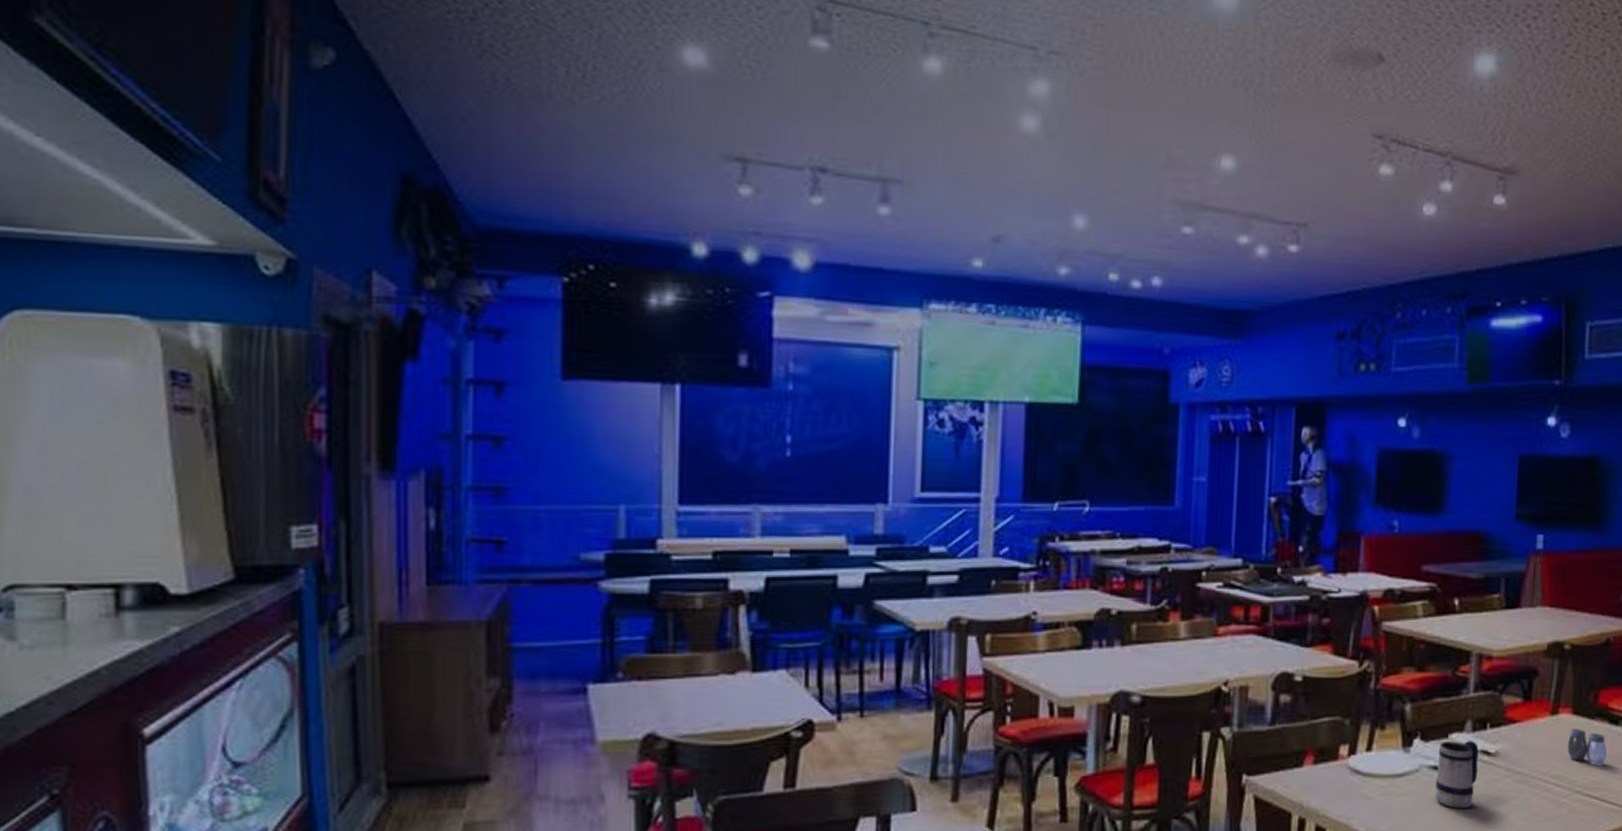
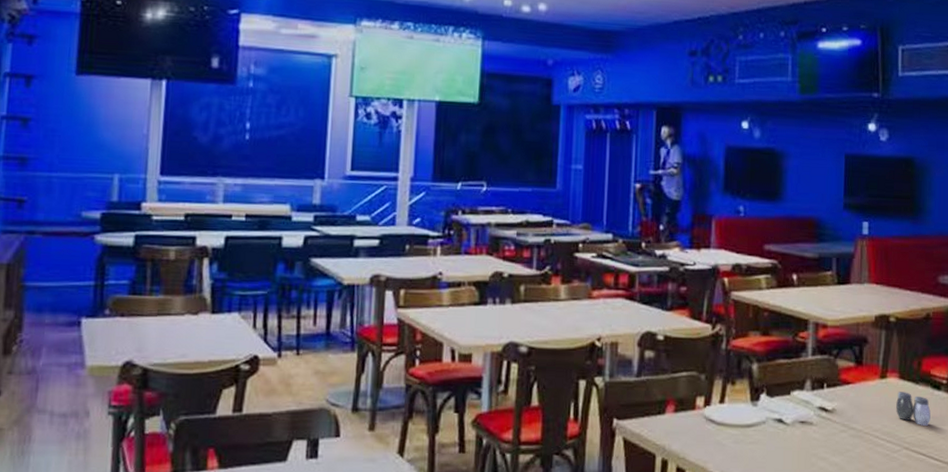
beer mug: present [1435,740,1479,810] -> none [780,397,818,459]

